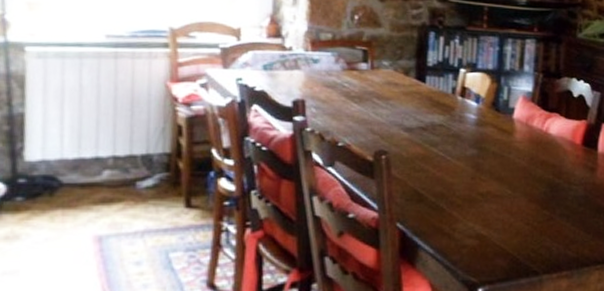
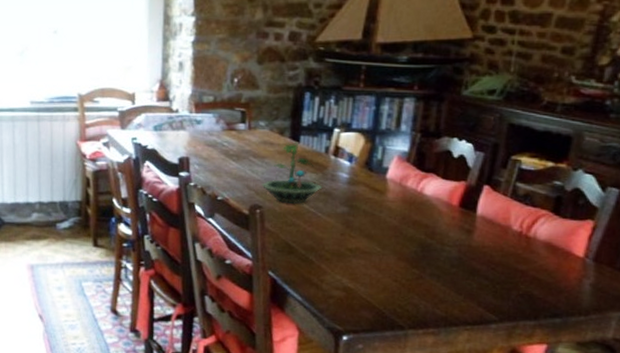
terrarium: none [386,82,451,147] -> present [261,141,323,204]

